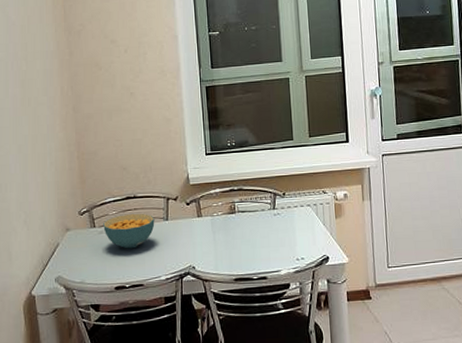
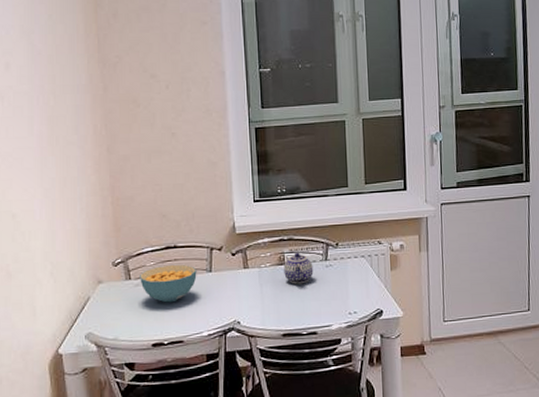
teapot: none [234,201,263,232] -> present [284,252,314,284]

